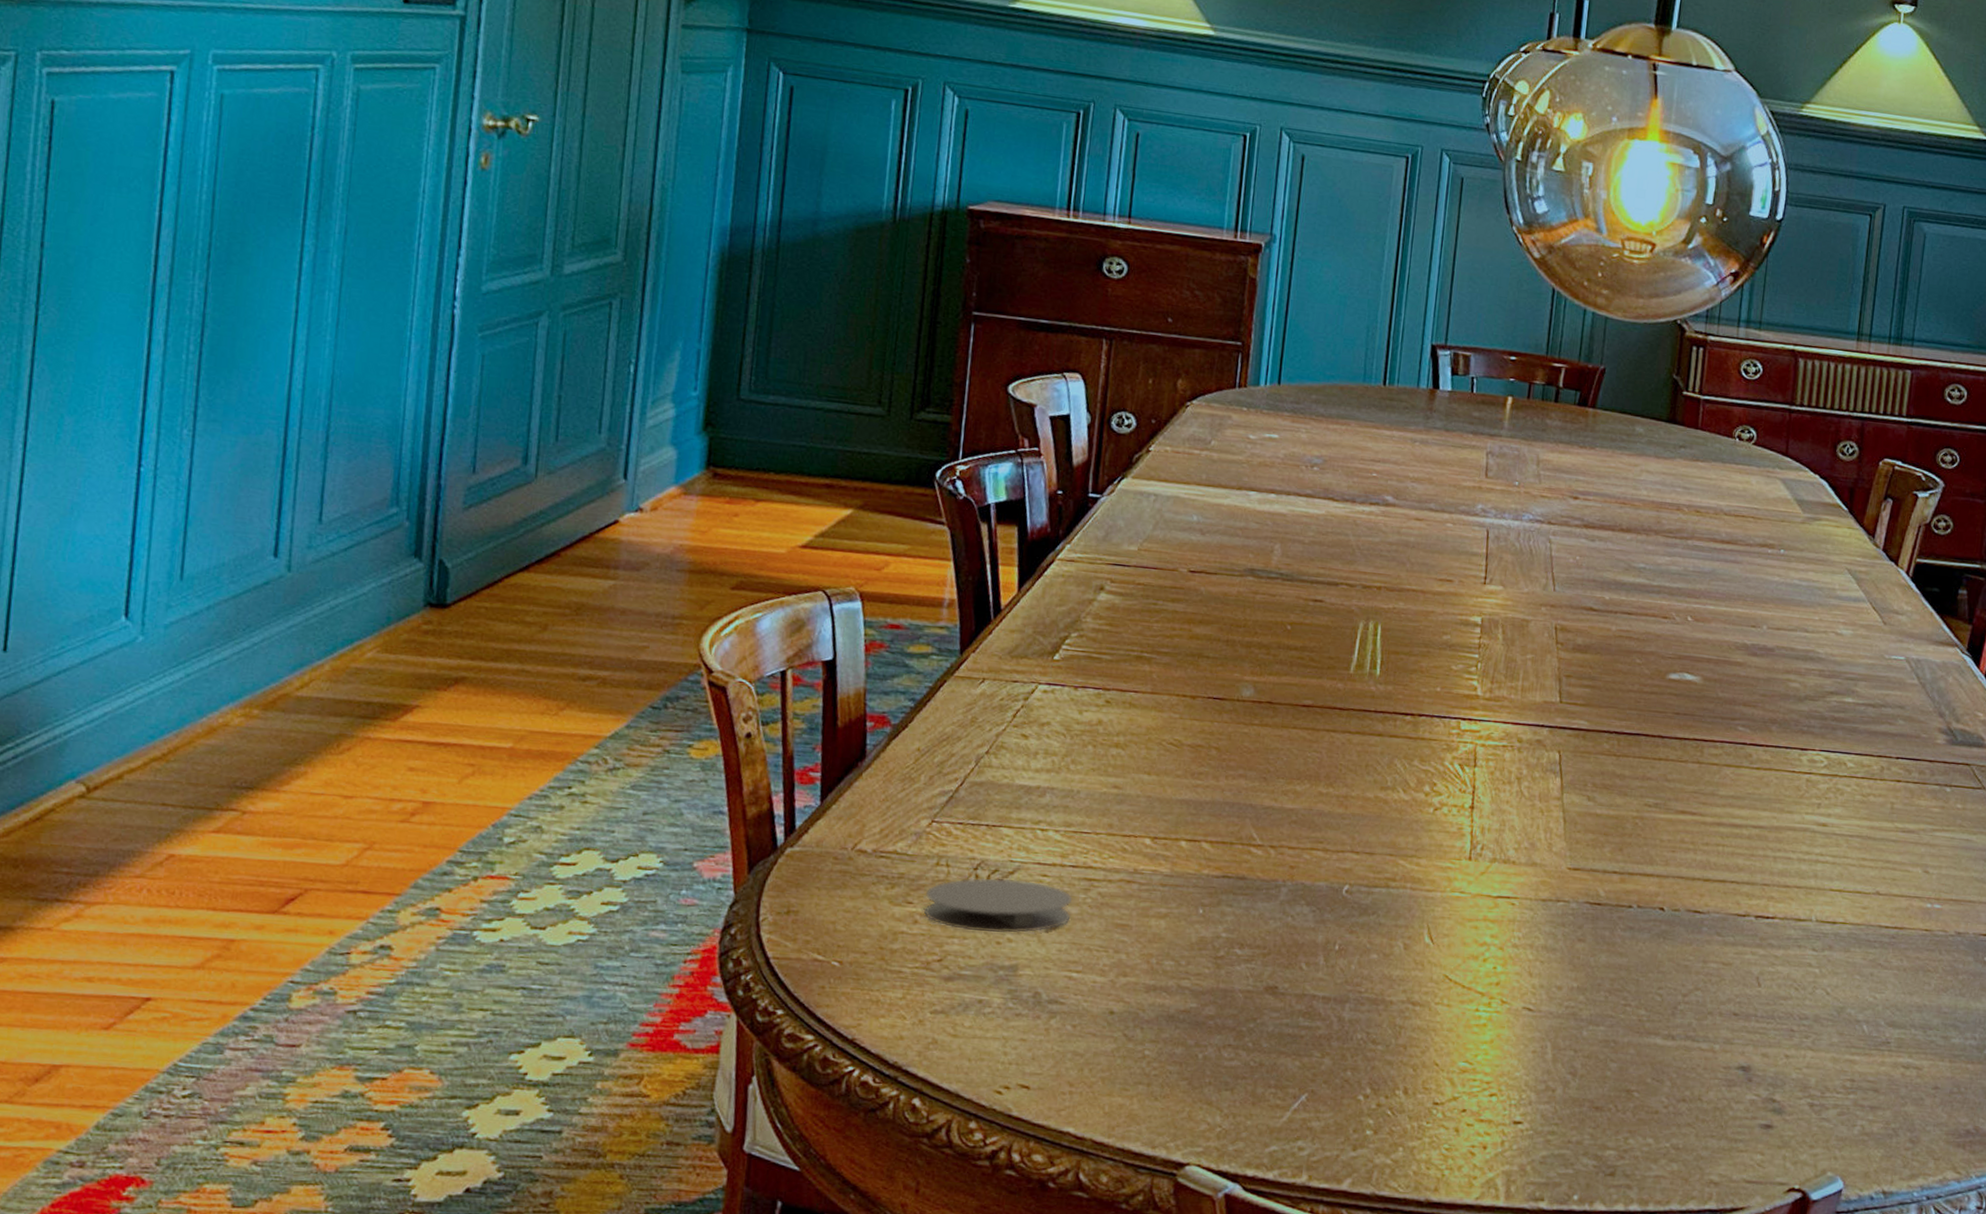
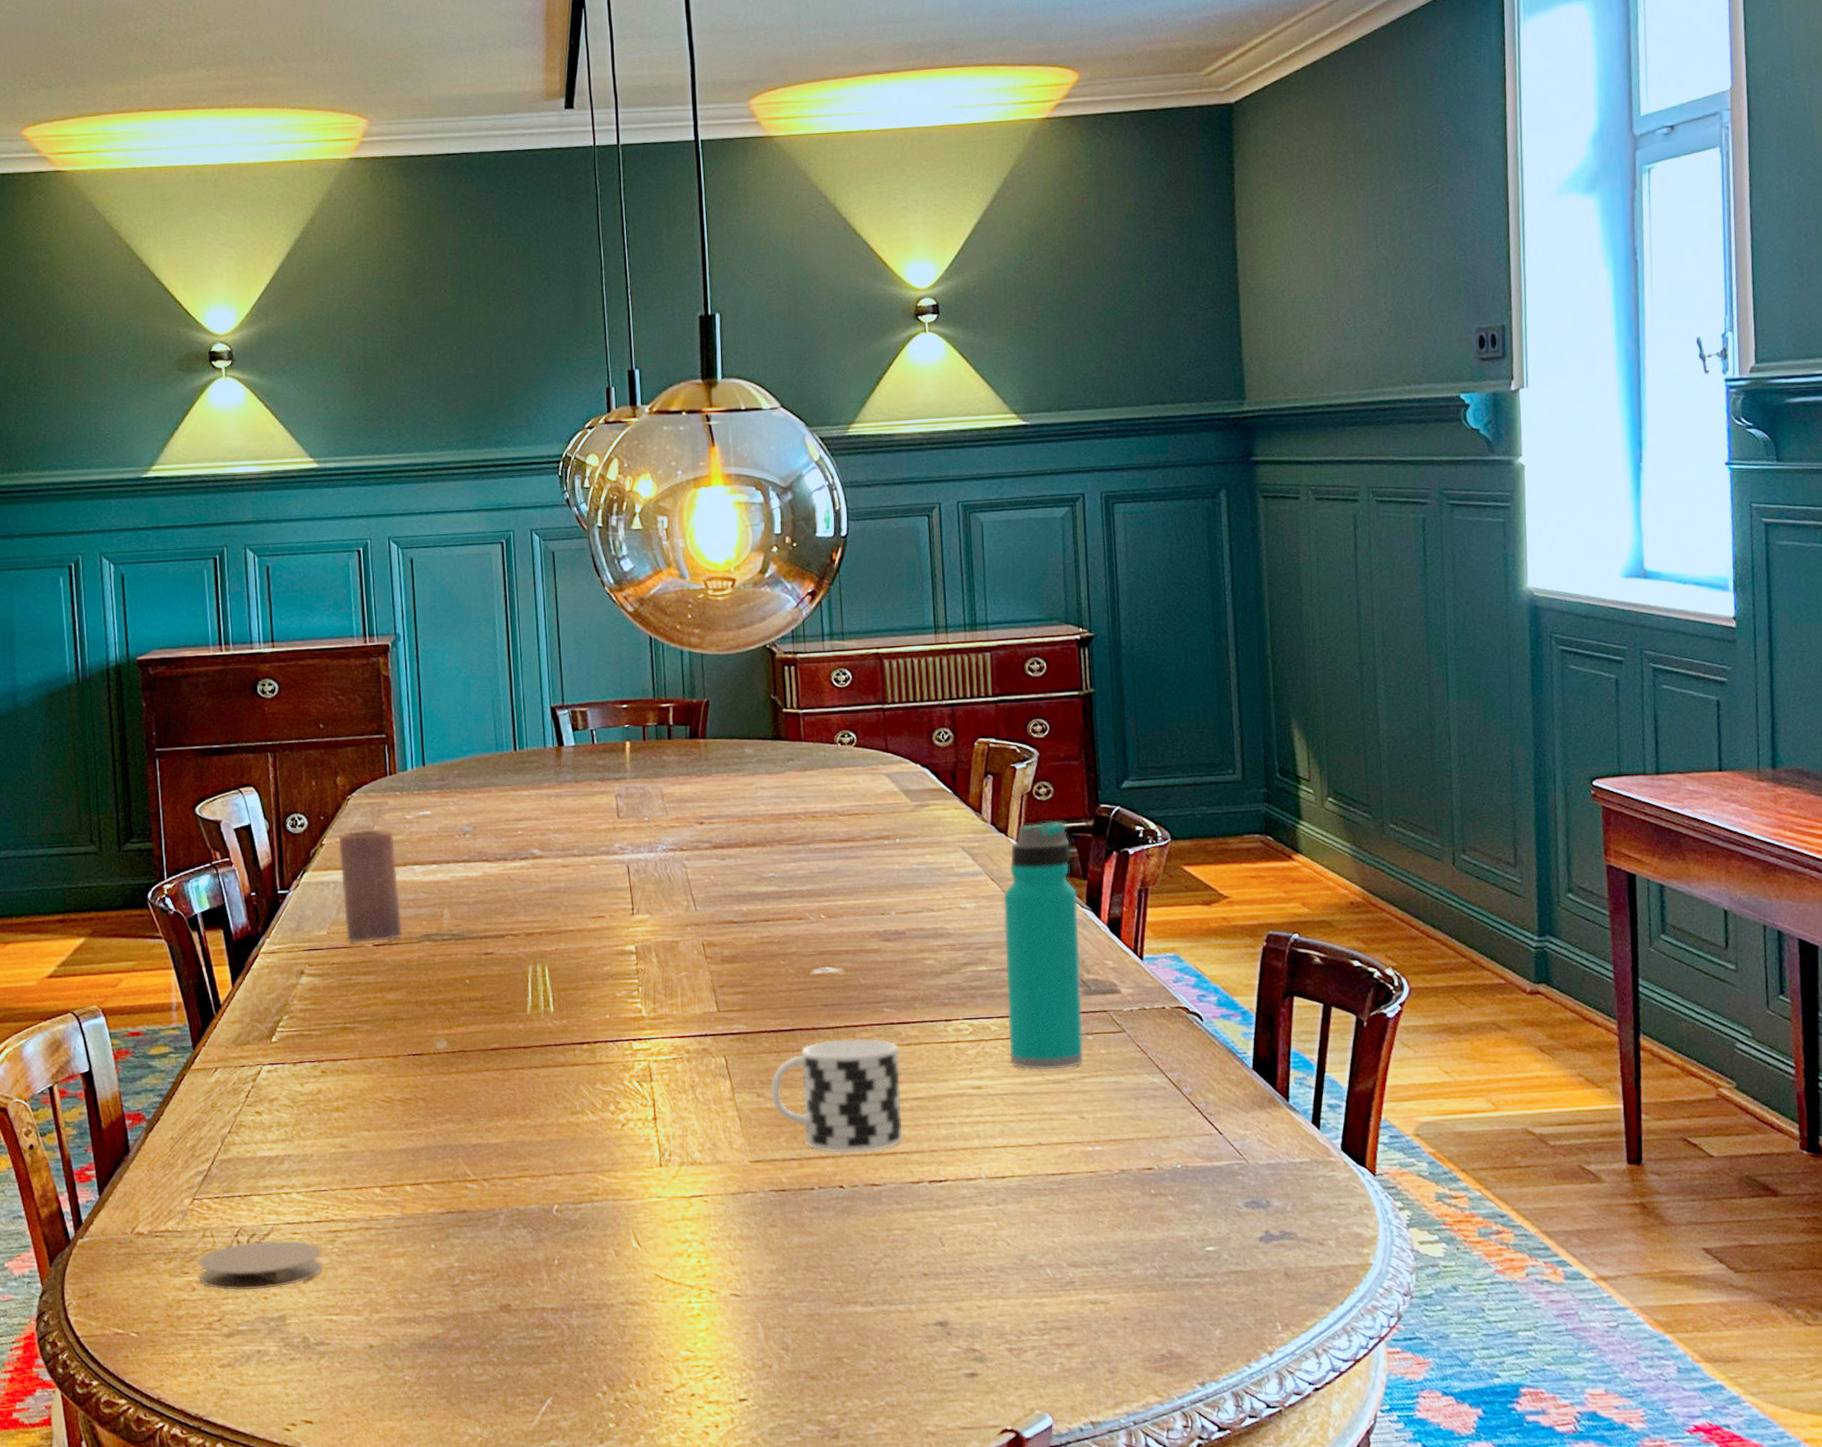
candle: none [1159,441,1232,569] -> present [338,828,402,943]
cup: none [1602,751,1748,877] -> present [770,1038,902,1154]
water bottle: none [1861,556,1961,819] -> present [1003,821,1084,1070]

